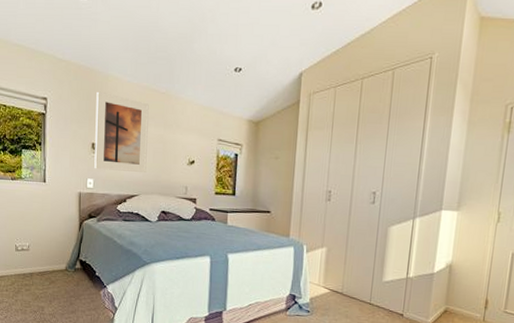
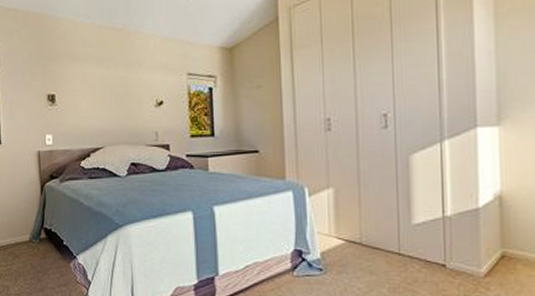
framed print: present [94,91,149,172] -> none [48,37,110,123]

